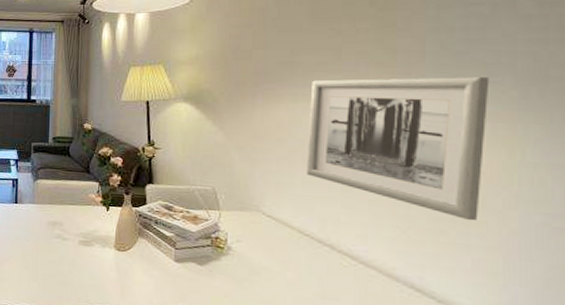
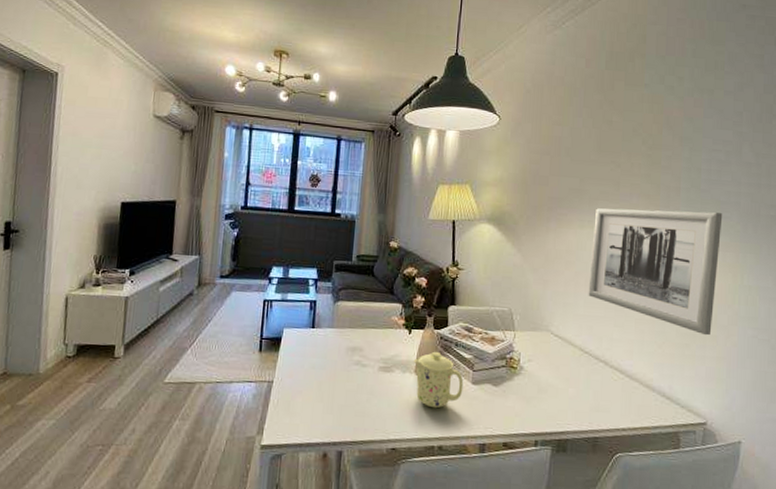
mug: none [112,228,166,284] -> present [413,351,464,409]

